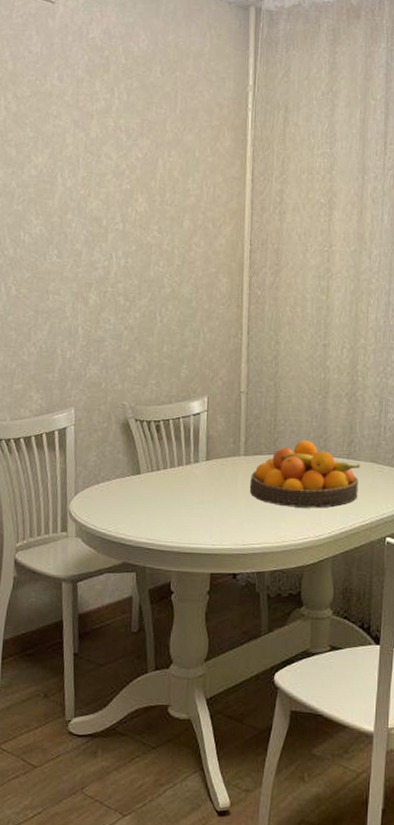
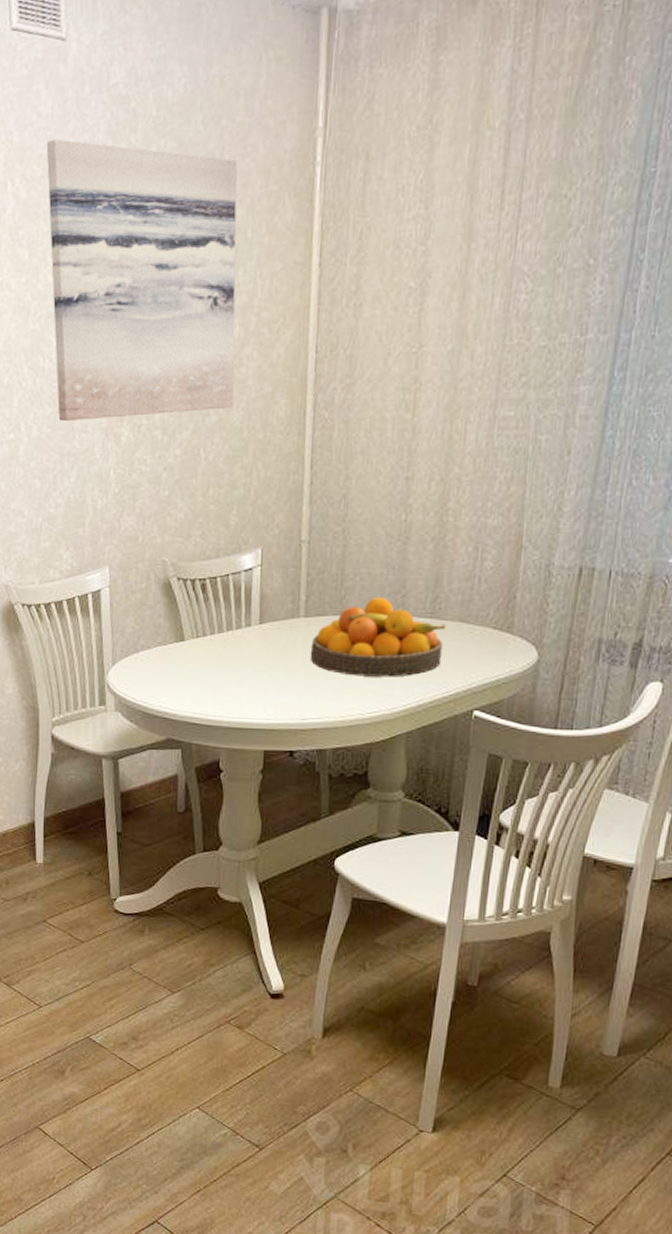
wall art: none [34,70,188,285] -> present [46,139,237,421]

